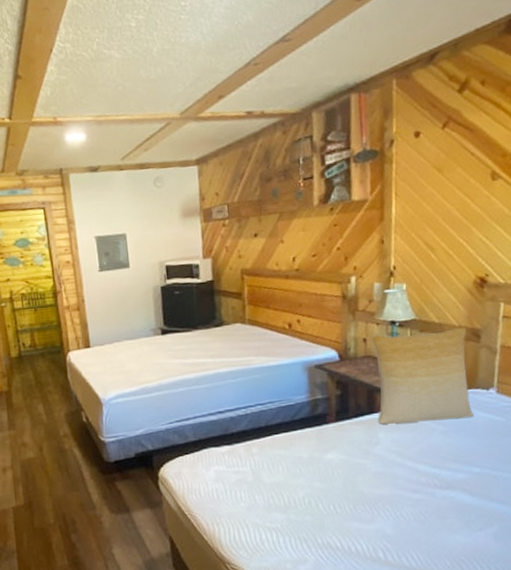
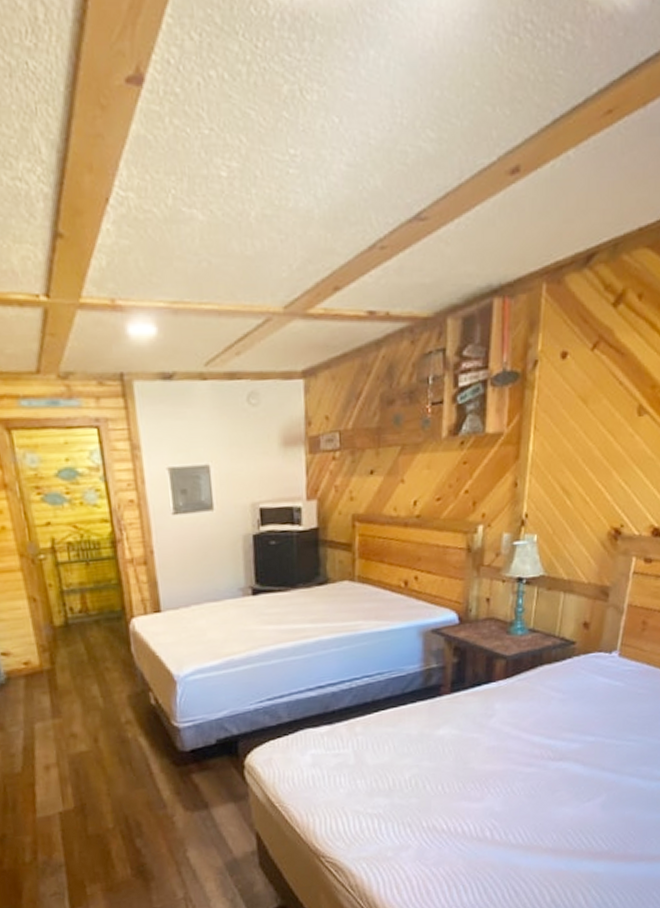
pillow: present [371,328,474,425] -> none [496,585,596,695]

